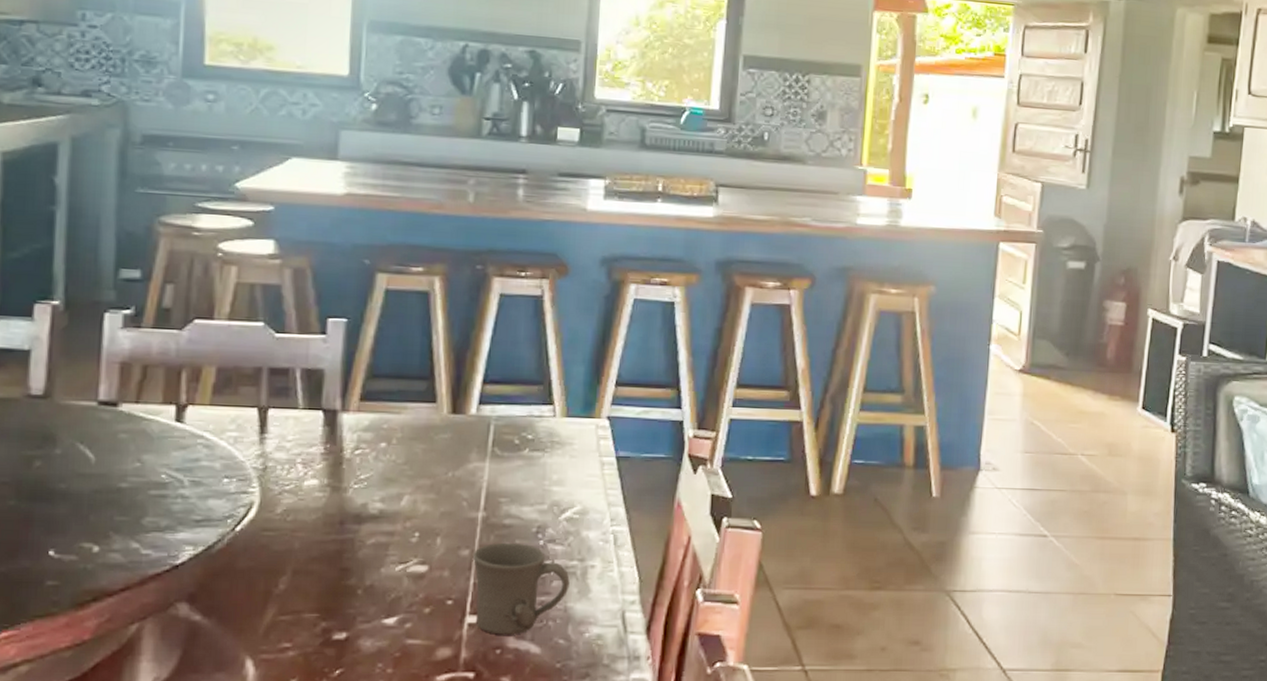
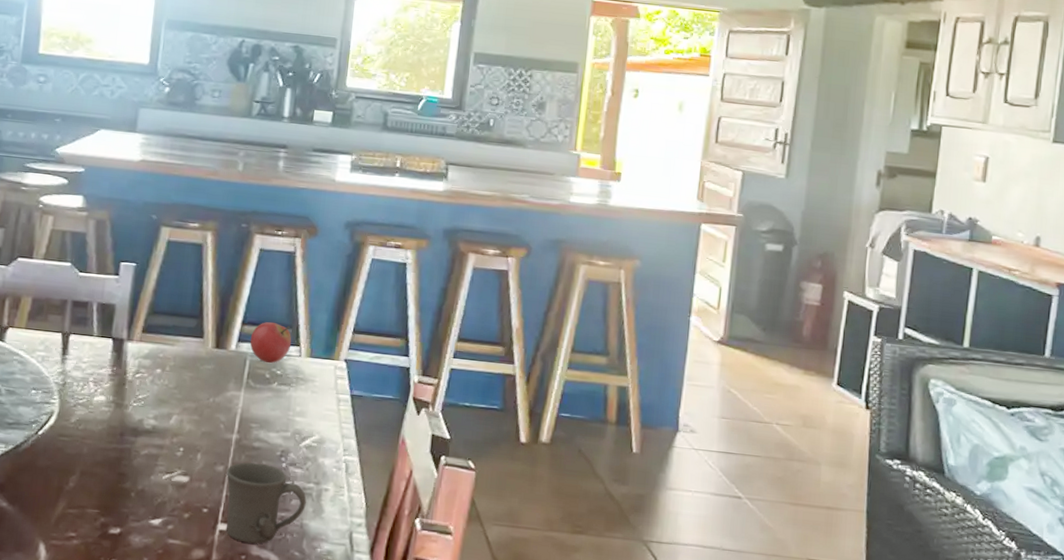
fruit: none [493,378,544,426] -> present [250,321,292,363]

